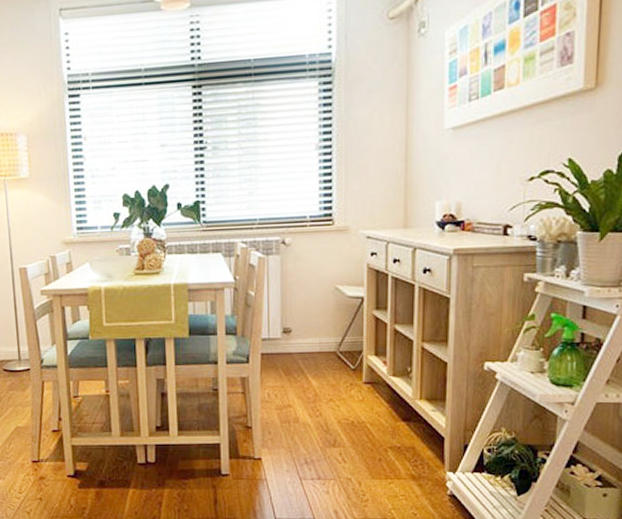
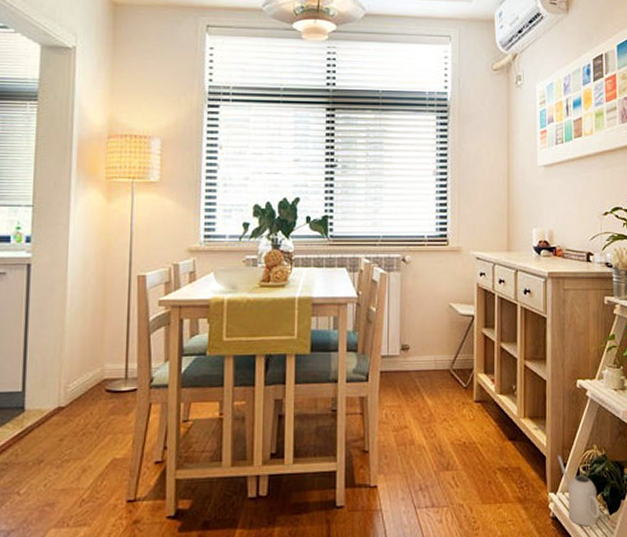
watering can: none [457,436,506,506] -> present [557,454,600,527]

